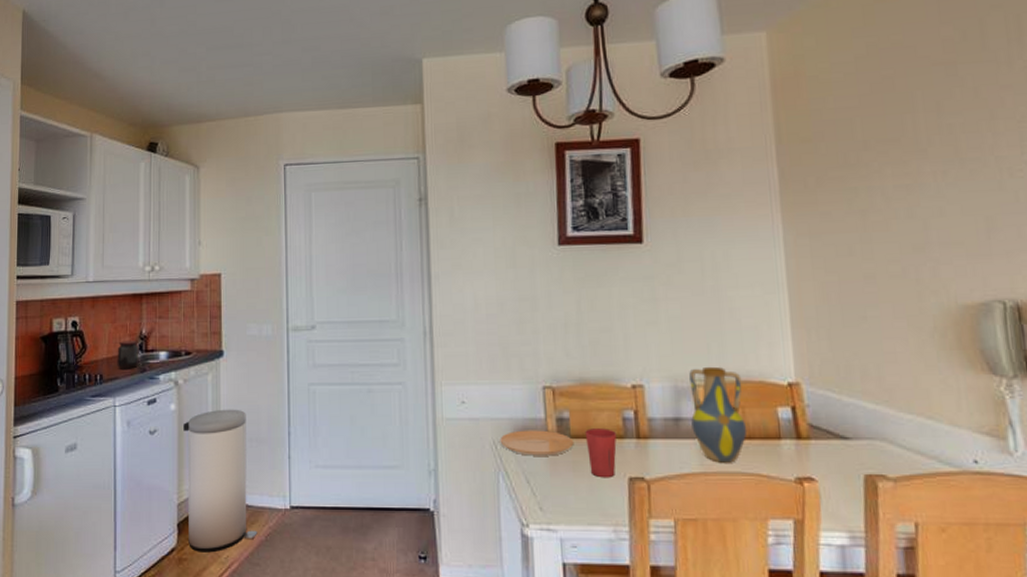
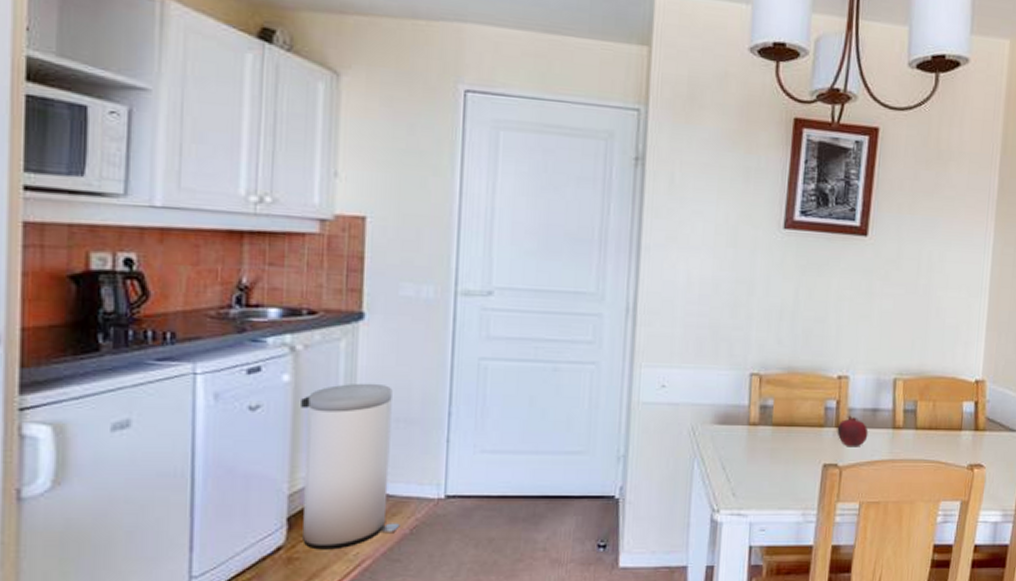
jar: present [117,341,139,369] -> none [199,290,236,328]
plate: present [500,430,574,456] -> none [699,416,775,443]
cup: present [585,428,617,477] -> none [786,417,817,464]
fruit: none [638,425,674,460] -> present [837,415,869,447]
vase: present [689,366,748,463] -> none [887,361,938,451]

